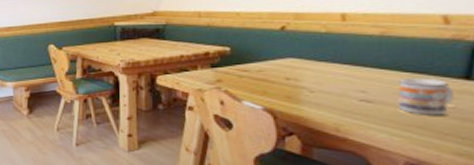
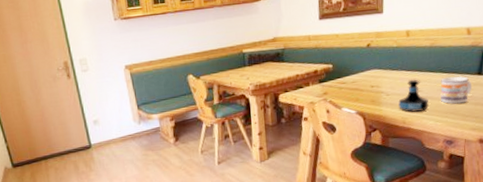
tequila bottle: none [328,75,378,119] -> present [398,79,429,112]

